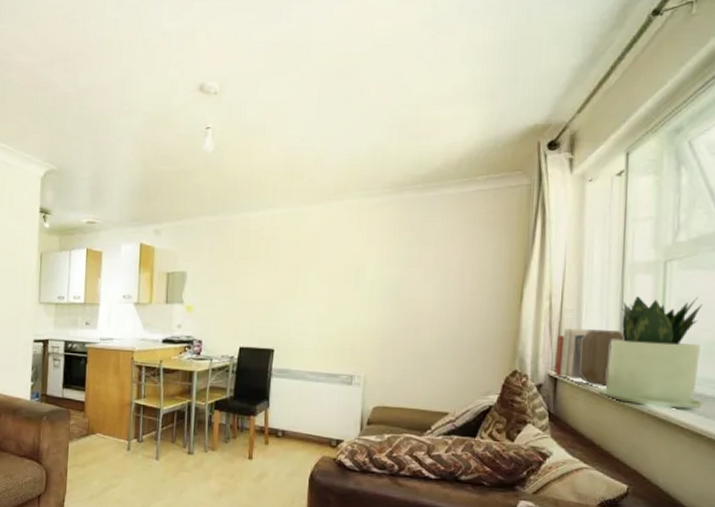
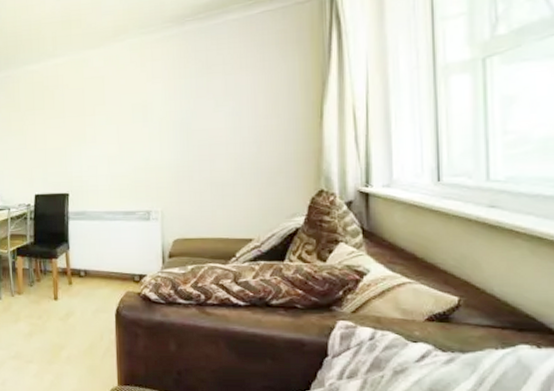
books: present [555,328,590,380] -> none [365,139,402,193]
vase: present [579,329,625,387] -> none [391,137,442,198]
planter: present [597,296,704,409] -> none [415,91,543,213]

